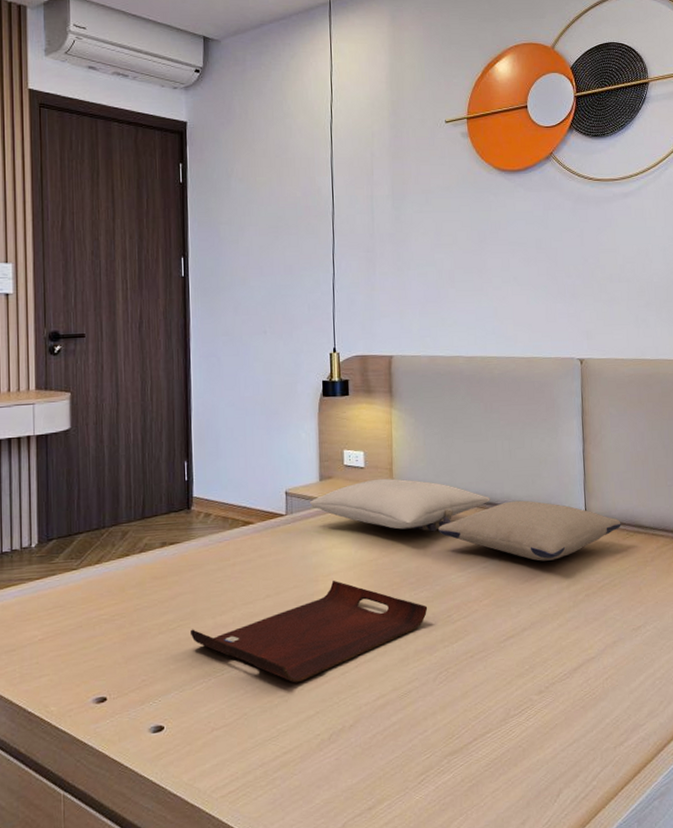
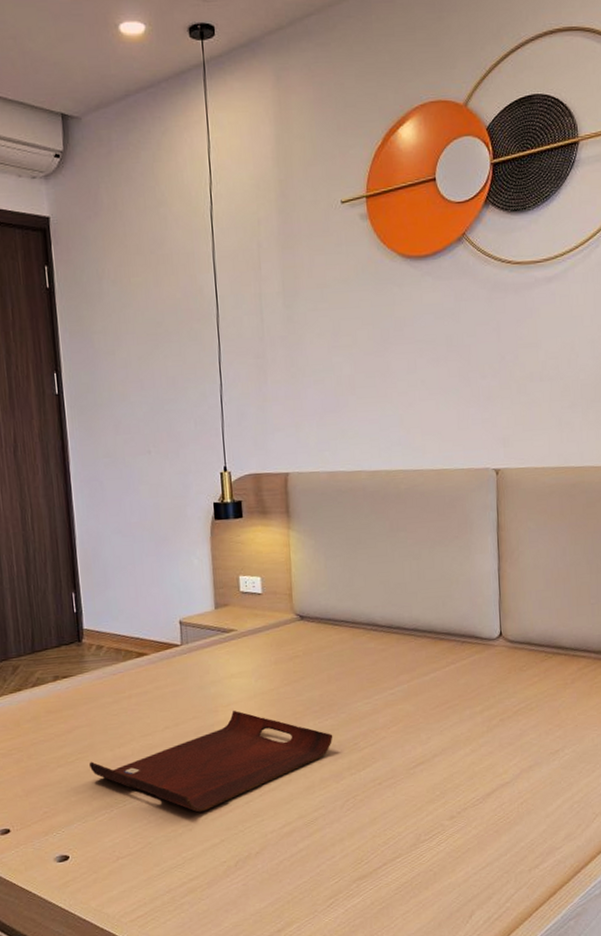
pillow: present [309,478,491,532] -> none [205,604,398,659]
pillow: present [438,500,621,561] -> none [342,623,539,686]

